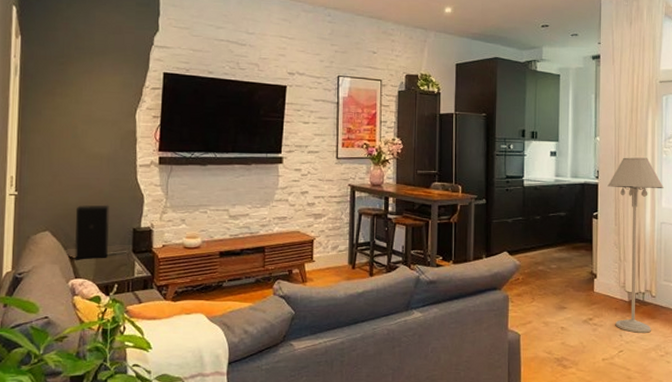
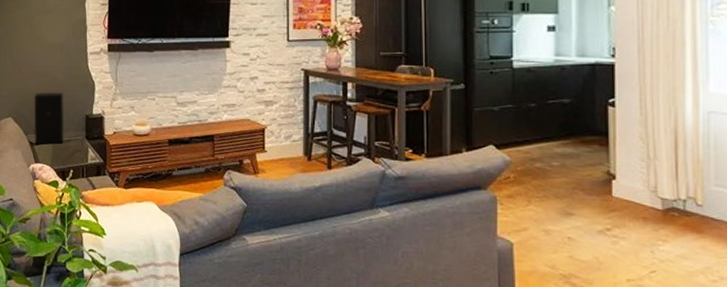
floor lamp: present [607,157,664,333] -> none [628,30,712,251]

